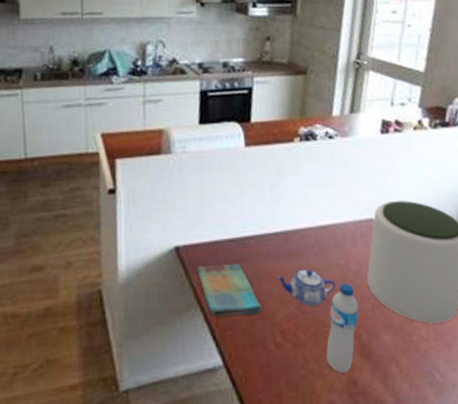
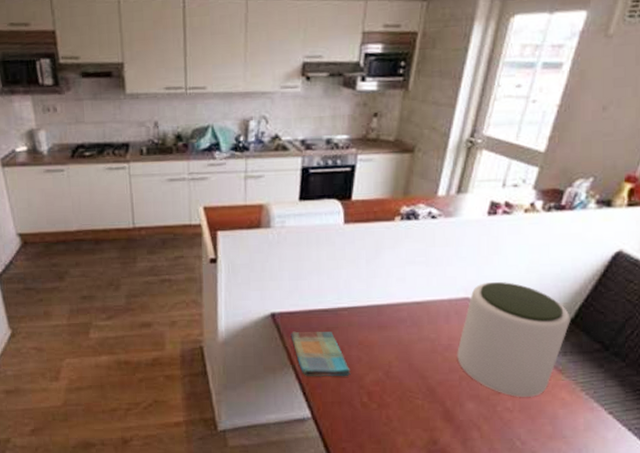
teapot: present [276,269,336,307] -> none [367,340,424,374]
water bottle: present [326,282,359,373] -> none [410,355,446,433]

